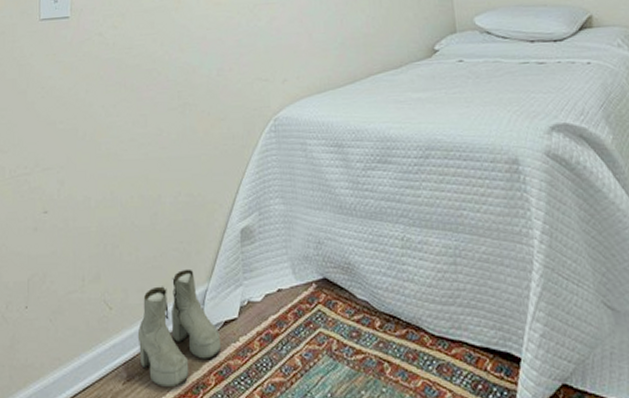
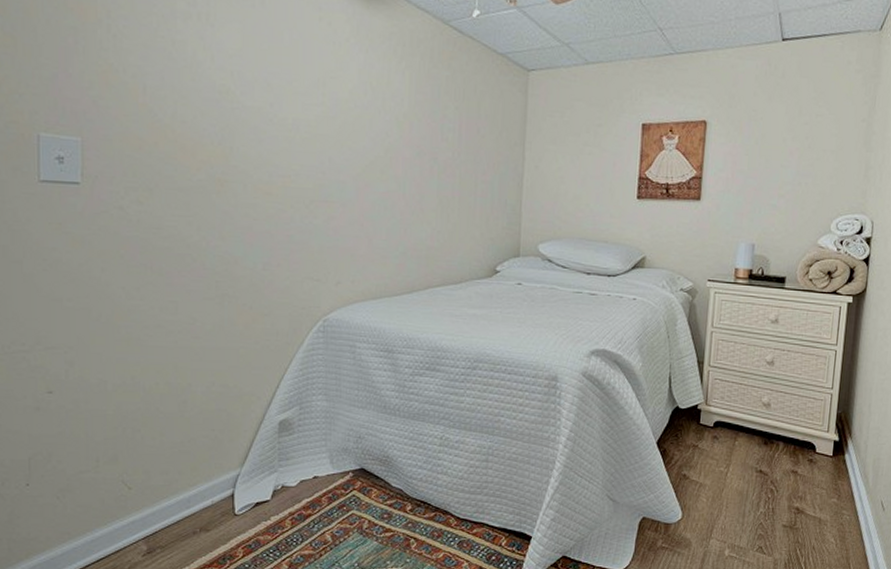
boots: present [137,269,222,388] -> none [160,455,252,559]

